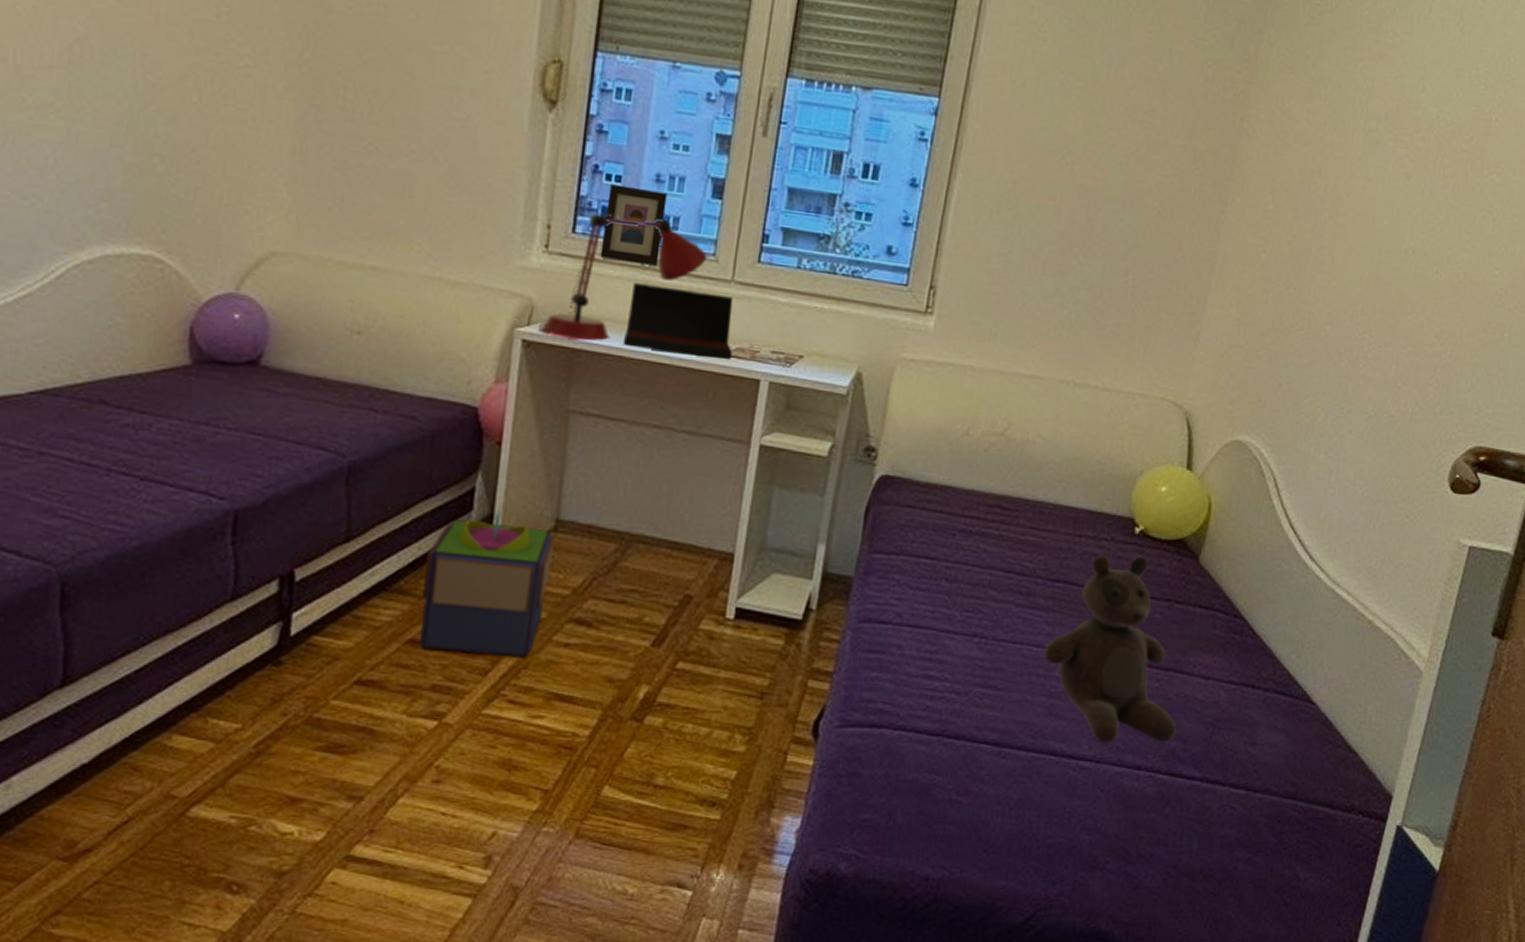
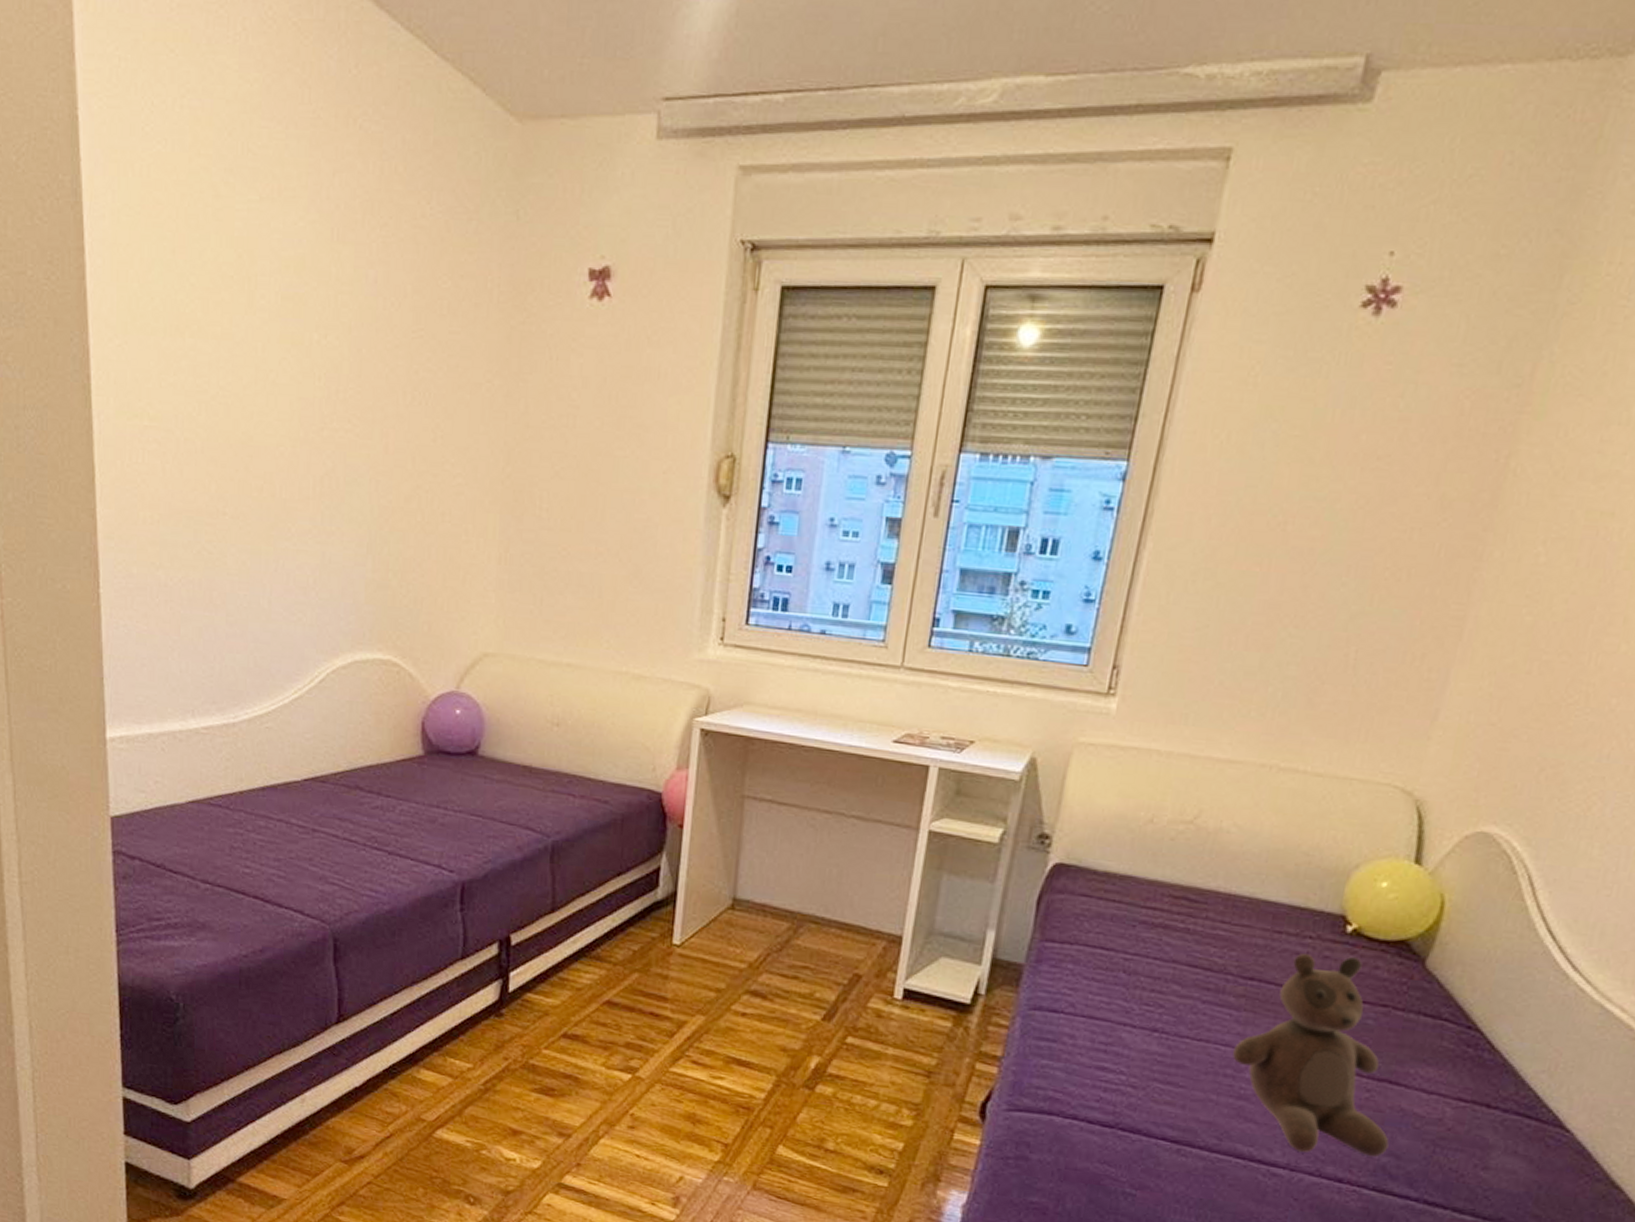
ballot box: present [420,512,554,658] -> none [615,889,732,1024]
desk lamp: present [539,211,708,341] -> none [715,602,878,729]
picture frame: present [600,184,668,266] -> none [772,575,837,654]
laptop: present [624,283,734,361] -> none [795,671,903,747]

